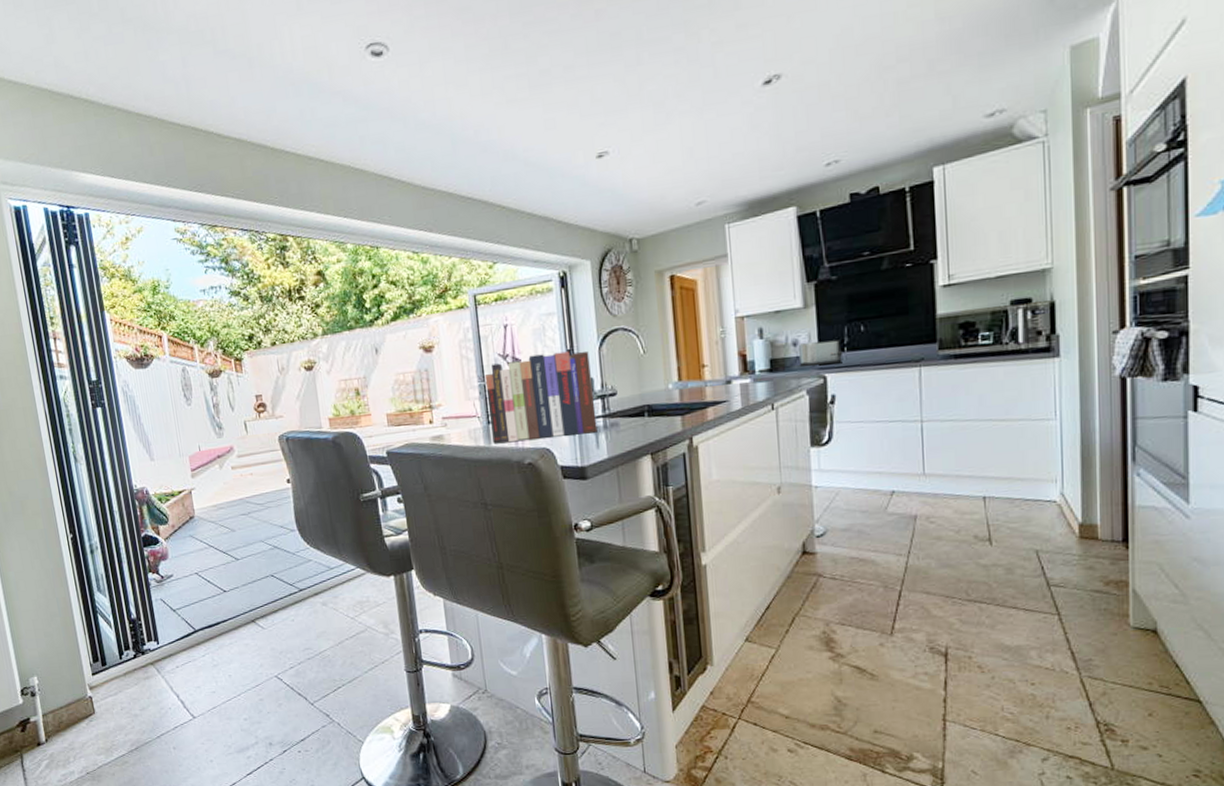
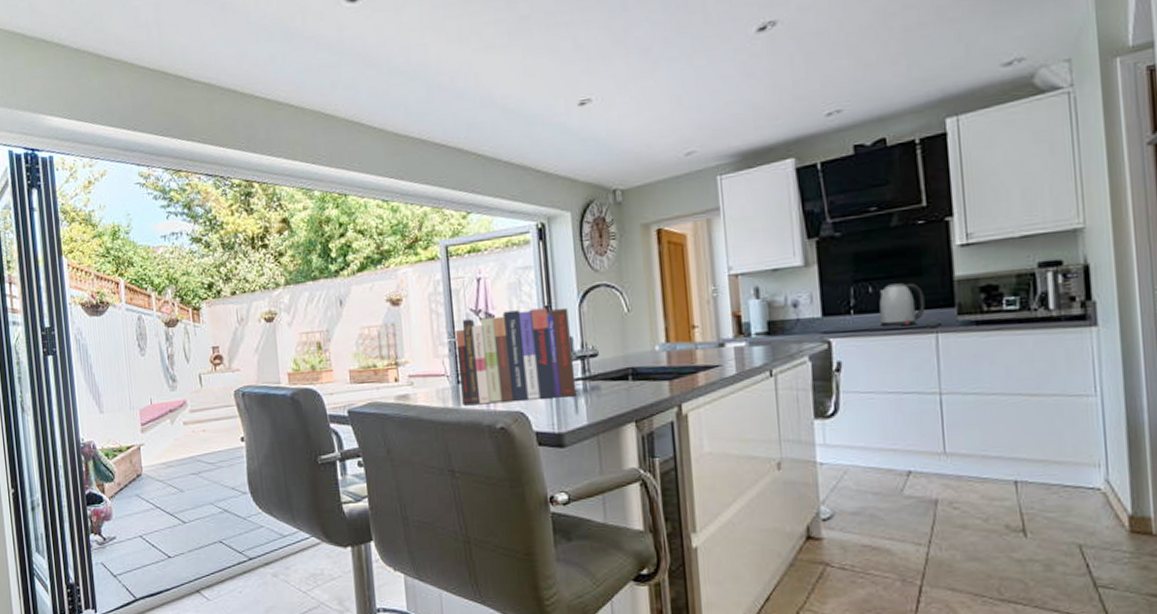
toaster: present [799,339,842,367] -> none [799,301,849,331]
kettle: none [870,321,911,363] -> present [879,282,925,328]

